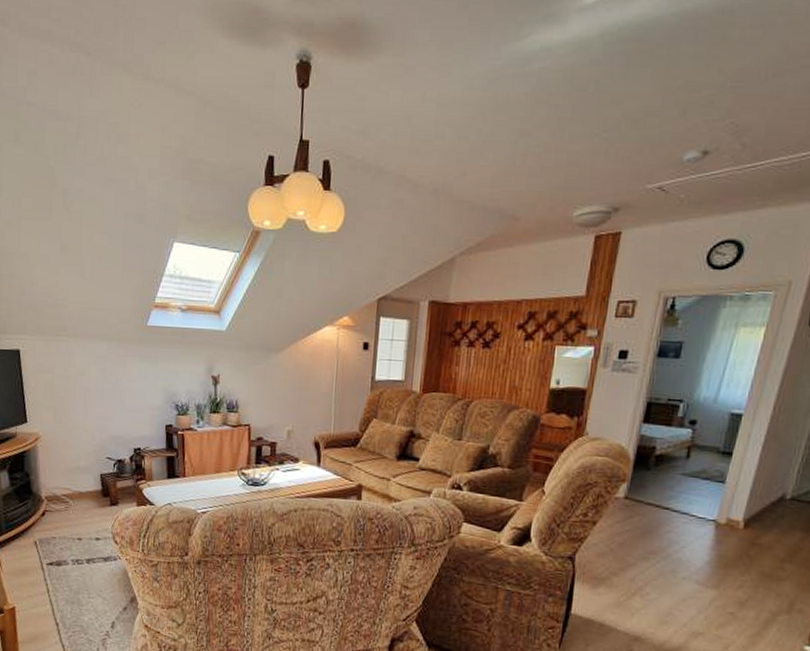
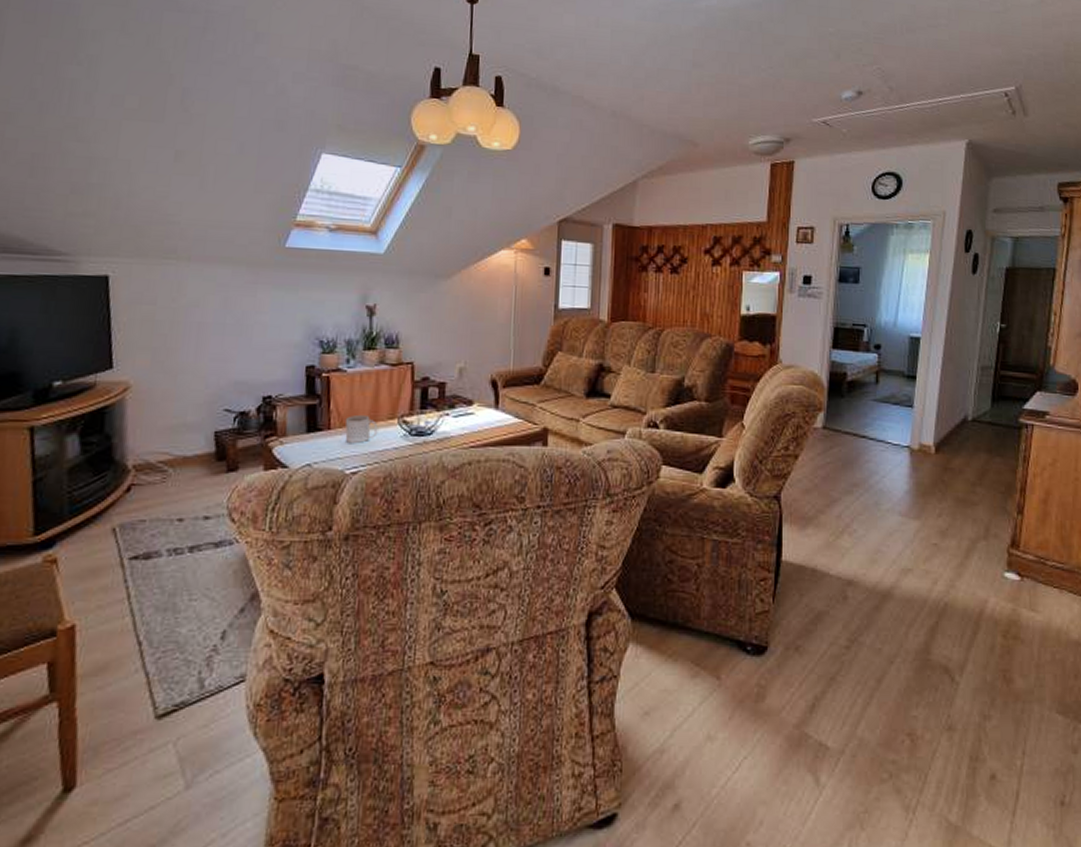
mug: none [196,466,222,490] -> present [344,414,378,444]

